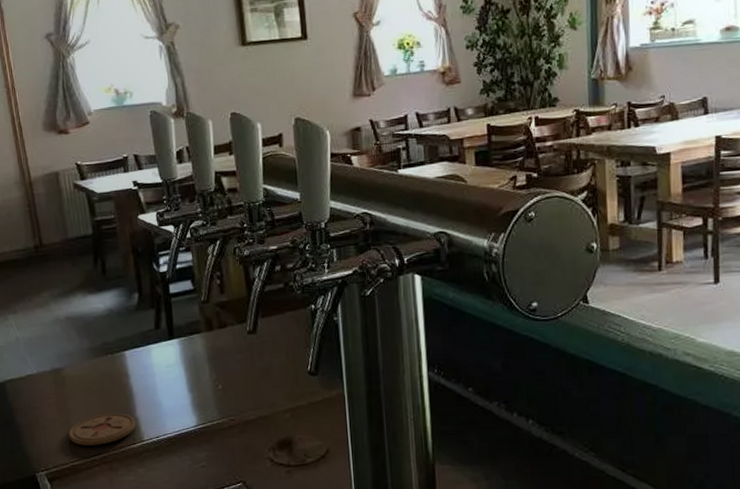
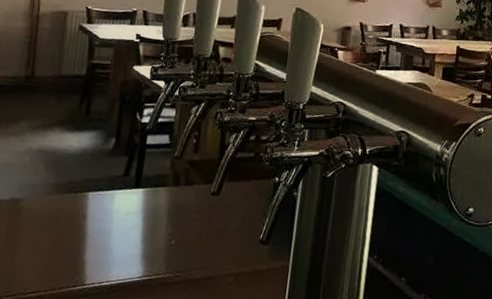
coaster: present [69,413,136,445] -> none [9,251,82,283]

